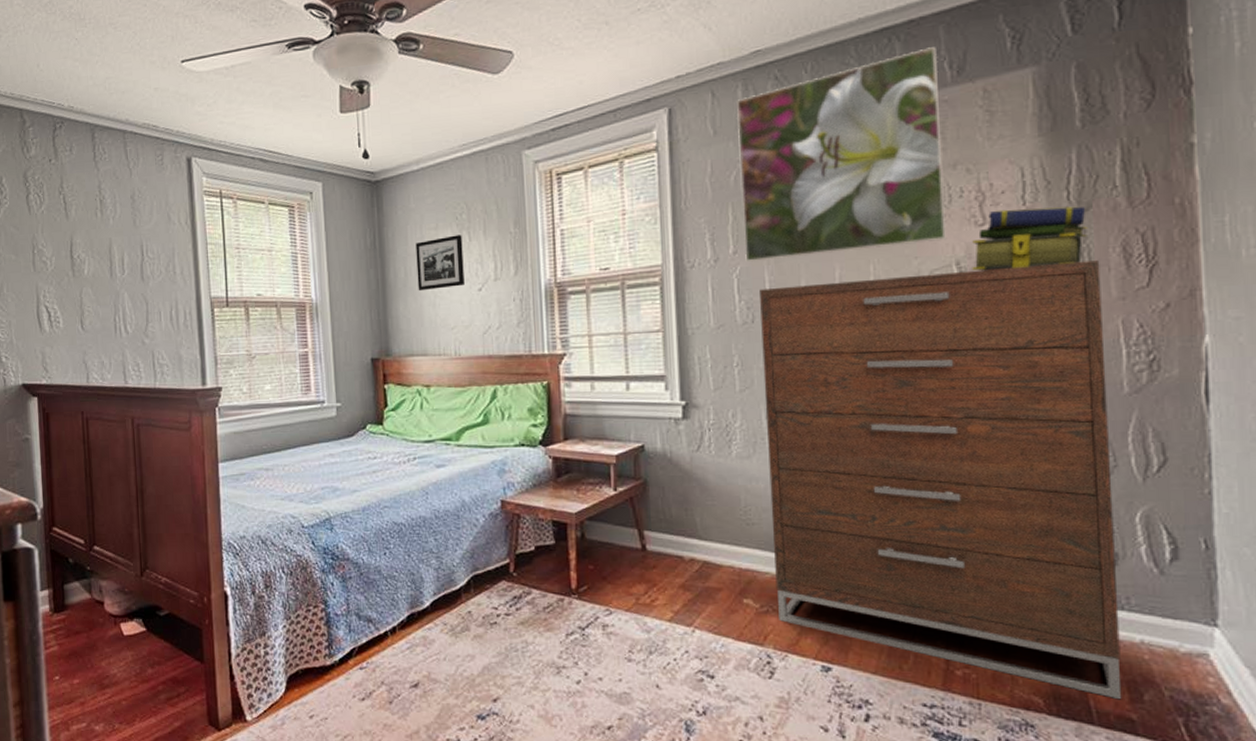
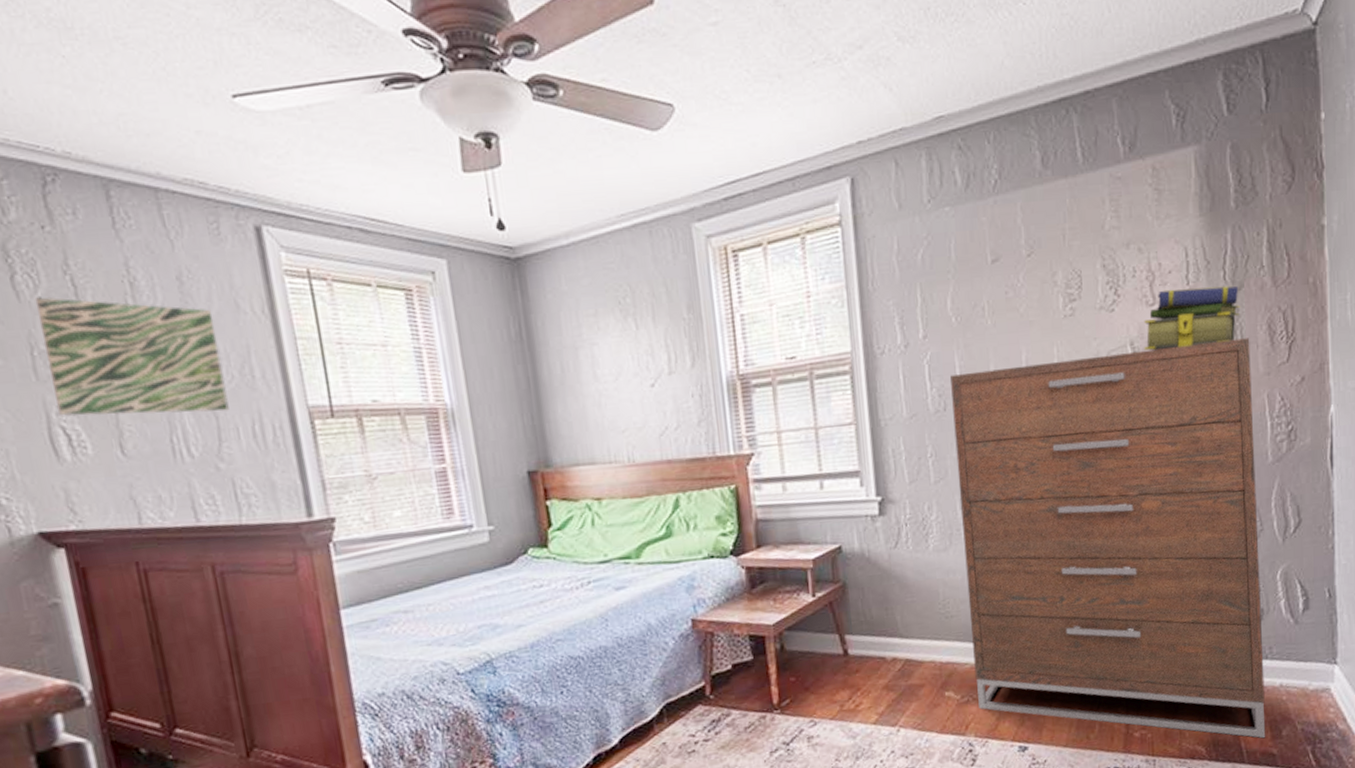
wall art: none [39,210,156,299] -> present [35,297,229,417]
picture frame: present [416,235,465,291] -> none [572,322,634,390]
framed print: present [736,47,947,263] -> none [921,121,1122,347]

